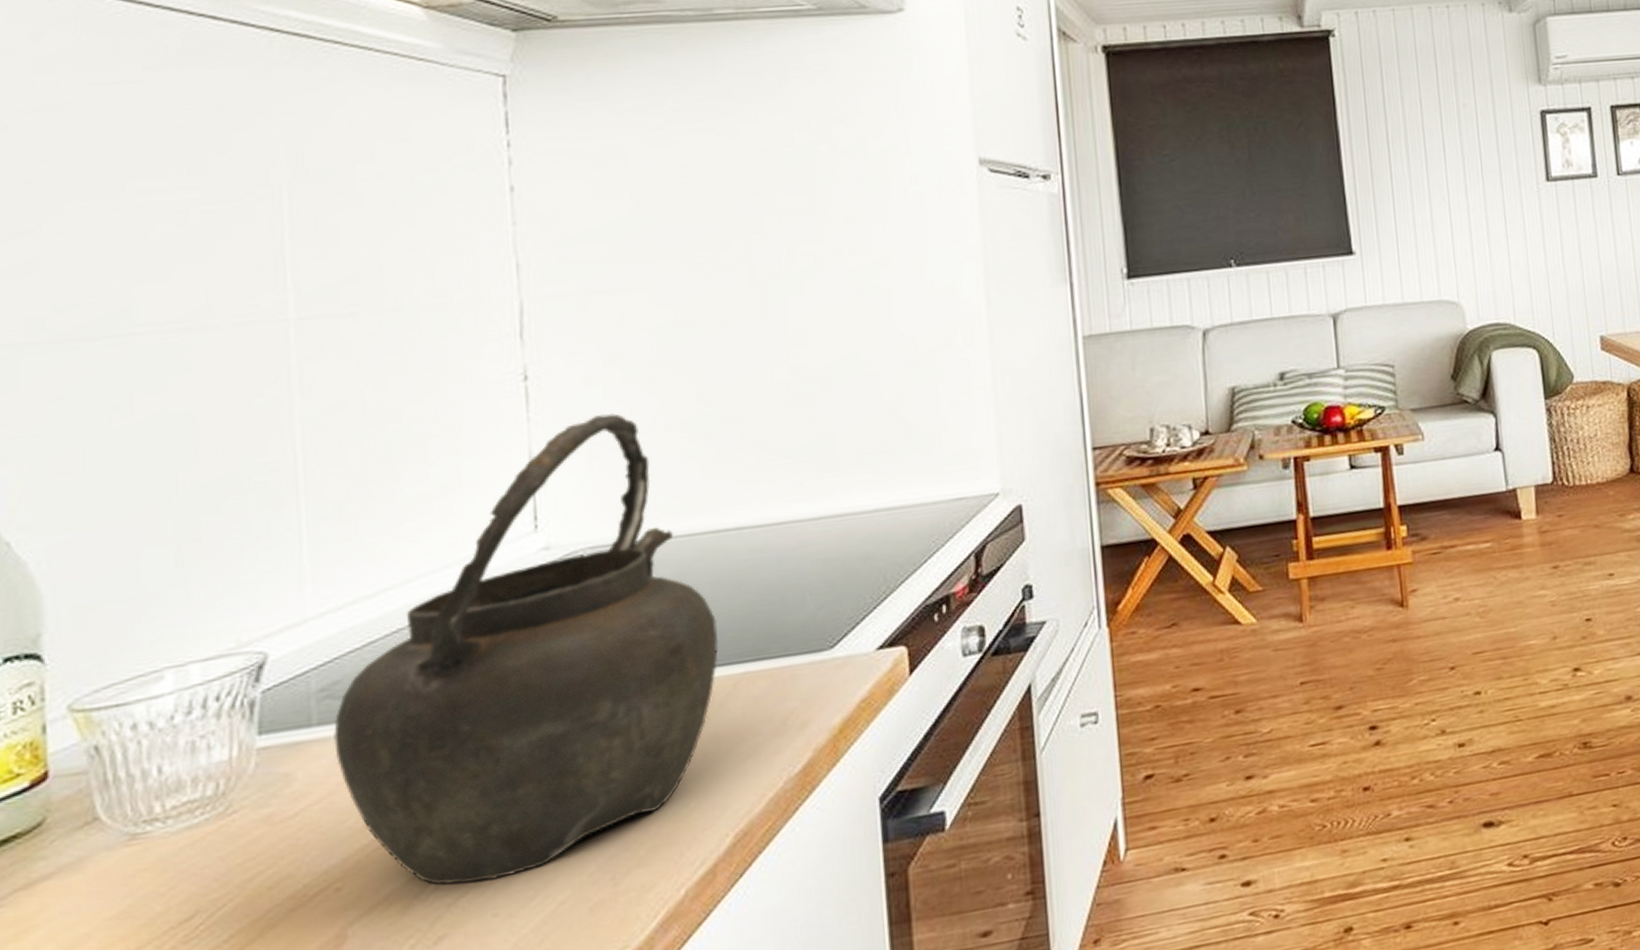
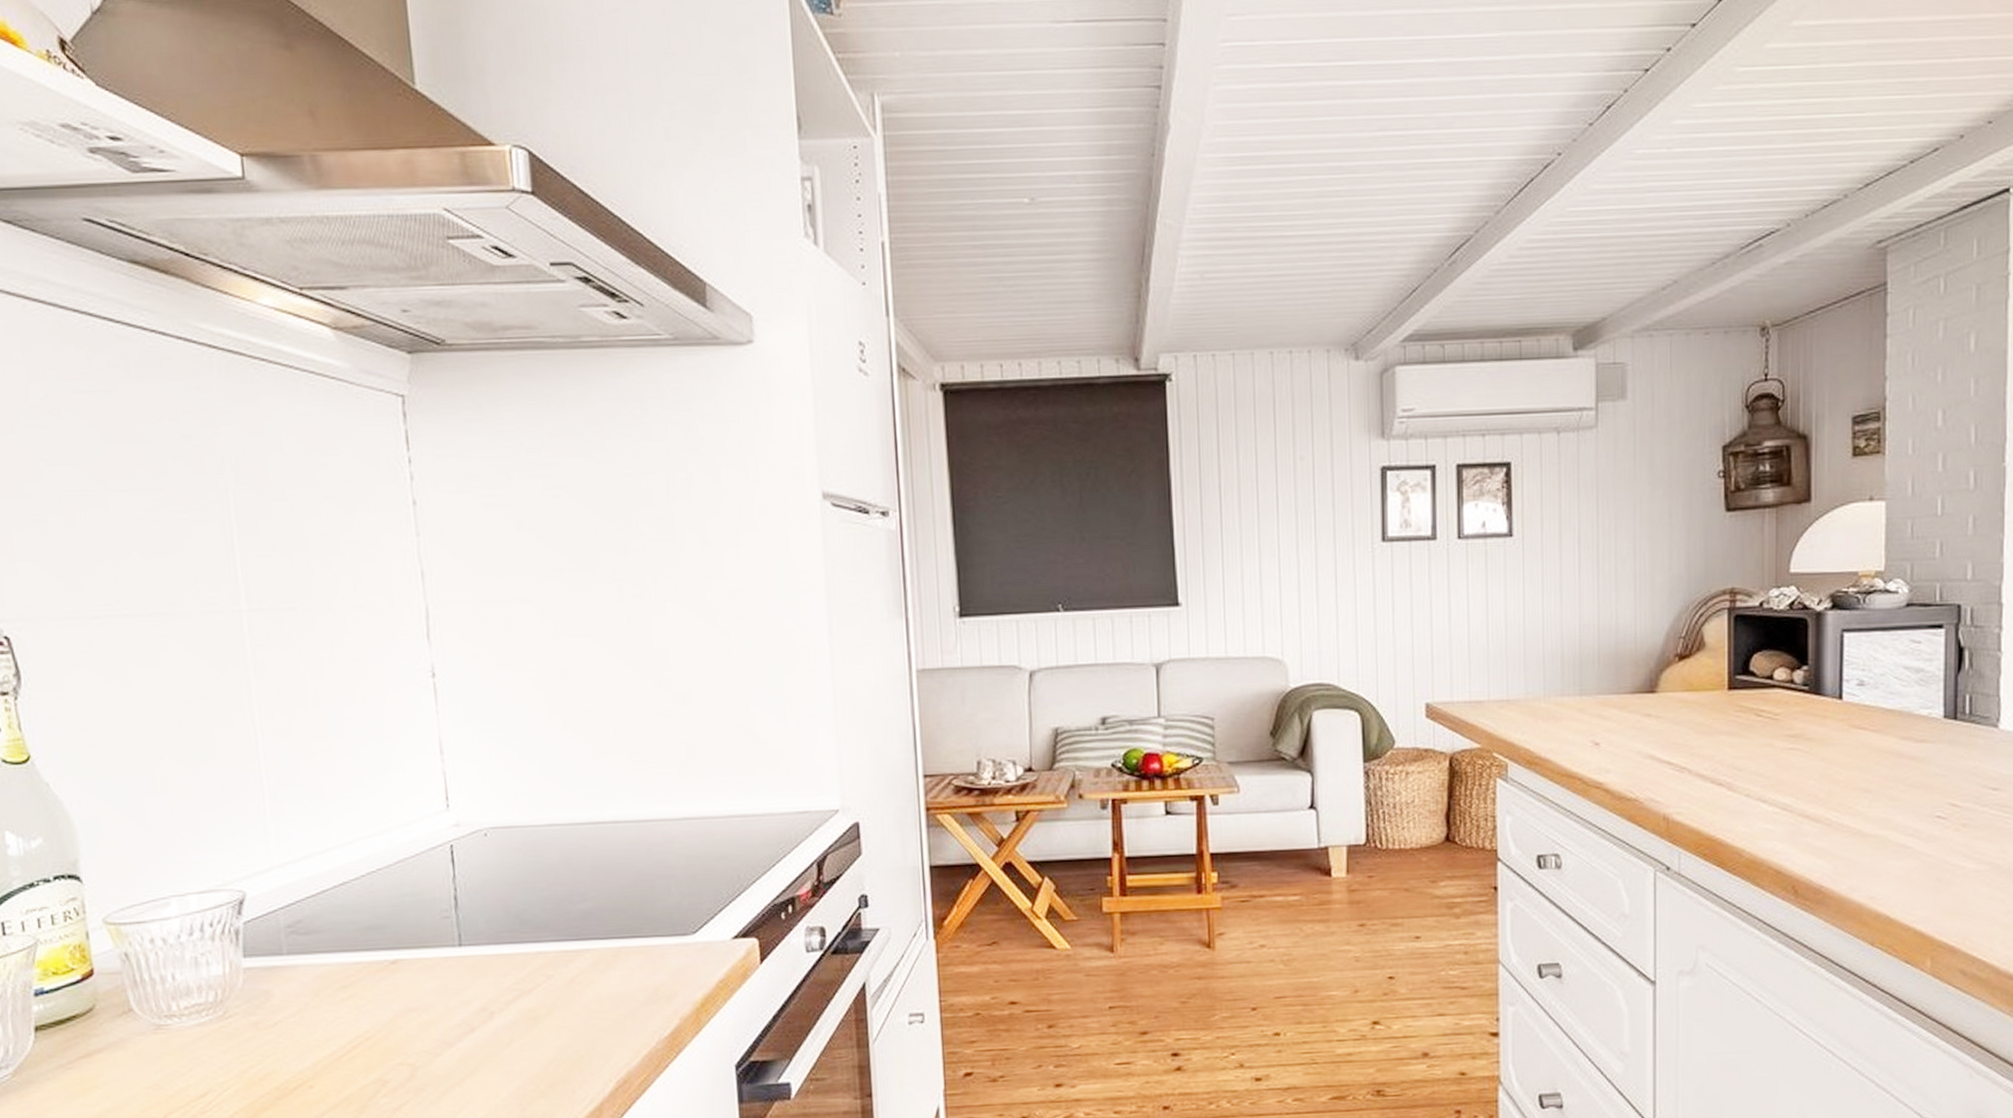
kettle: present [334,413,719,885] -> none [299,711,600,1095]

